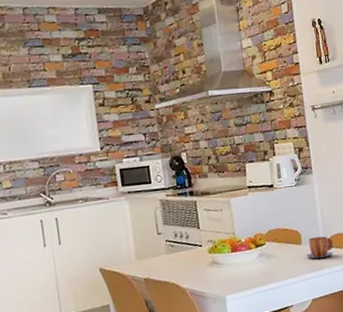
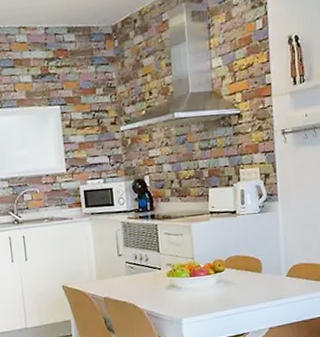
mug: present [306,236,334,259] -> none [265,265,295,288]

